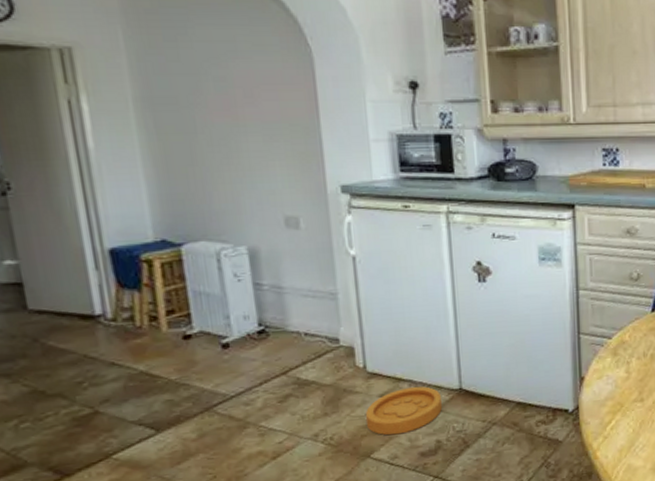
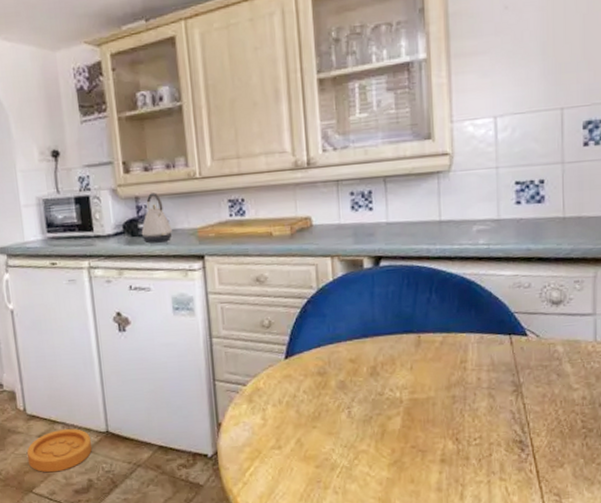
kettle: none [508,136,542,189] -> present [141,193,172,243]

